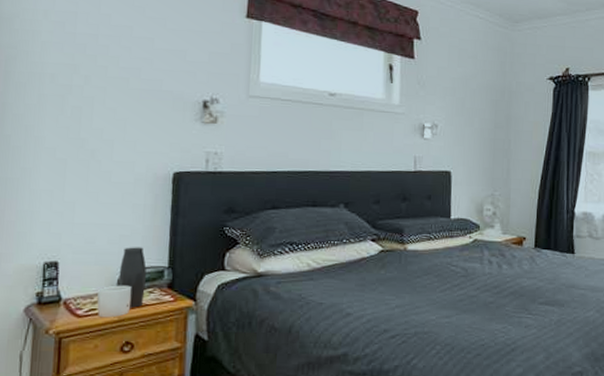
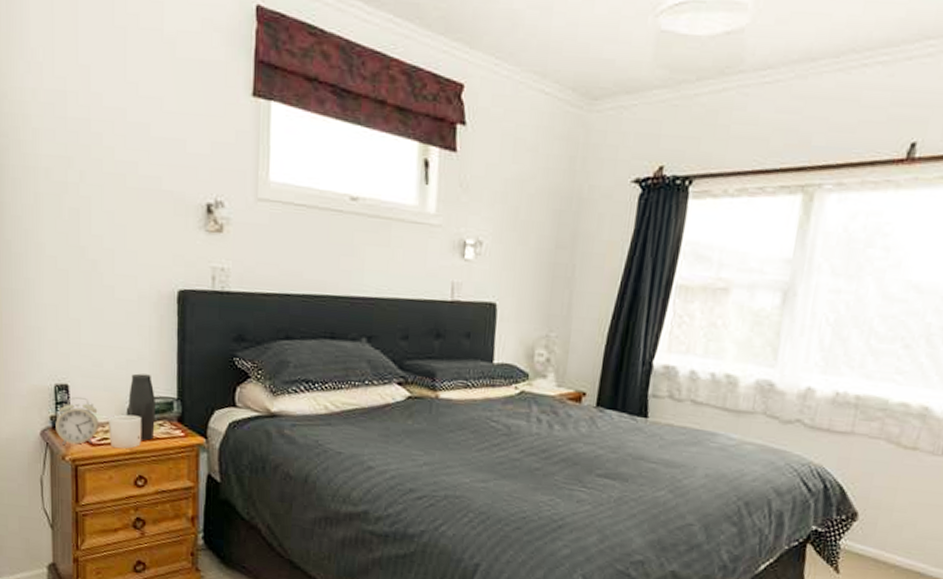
alarm clock: none [41,272,88,318] -> present [55,396,99,445]

